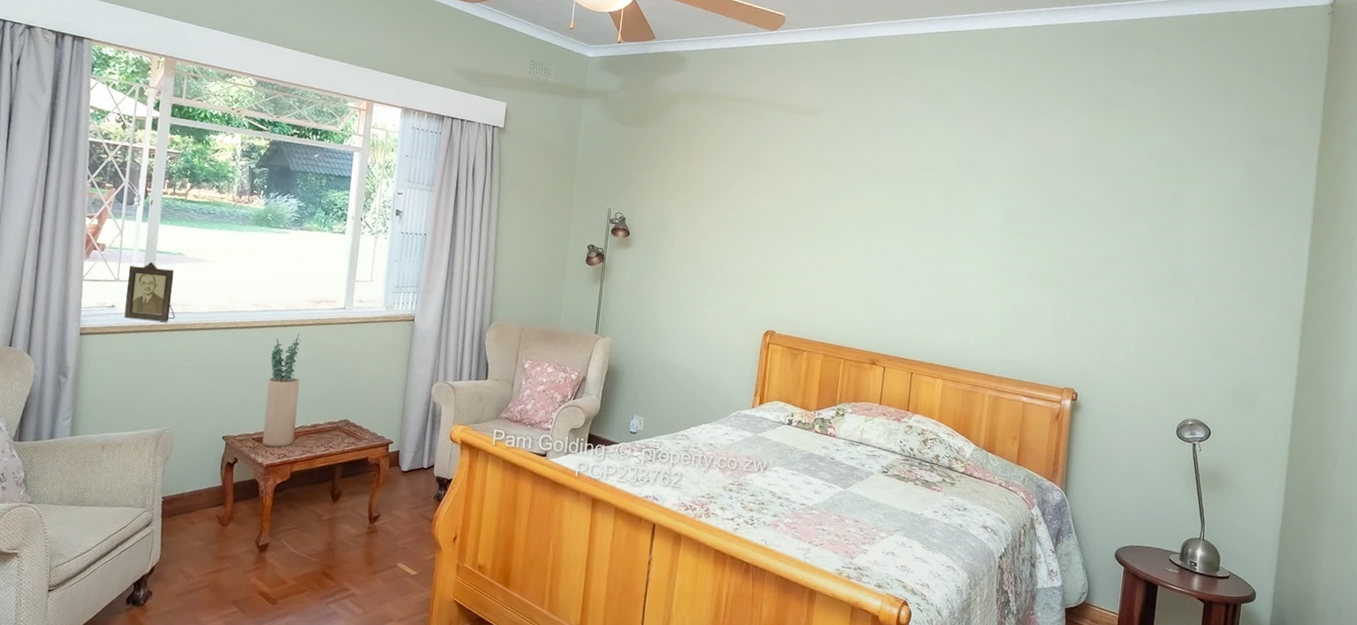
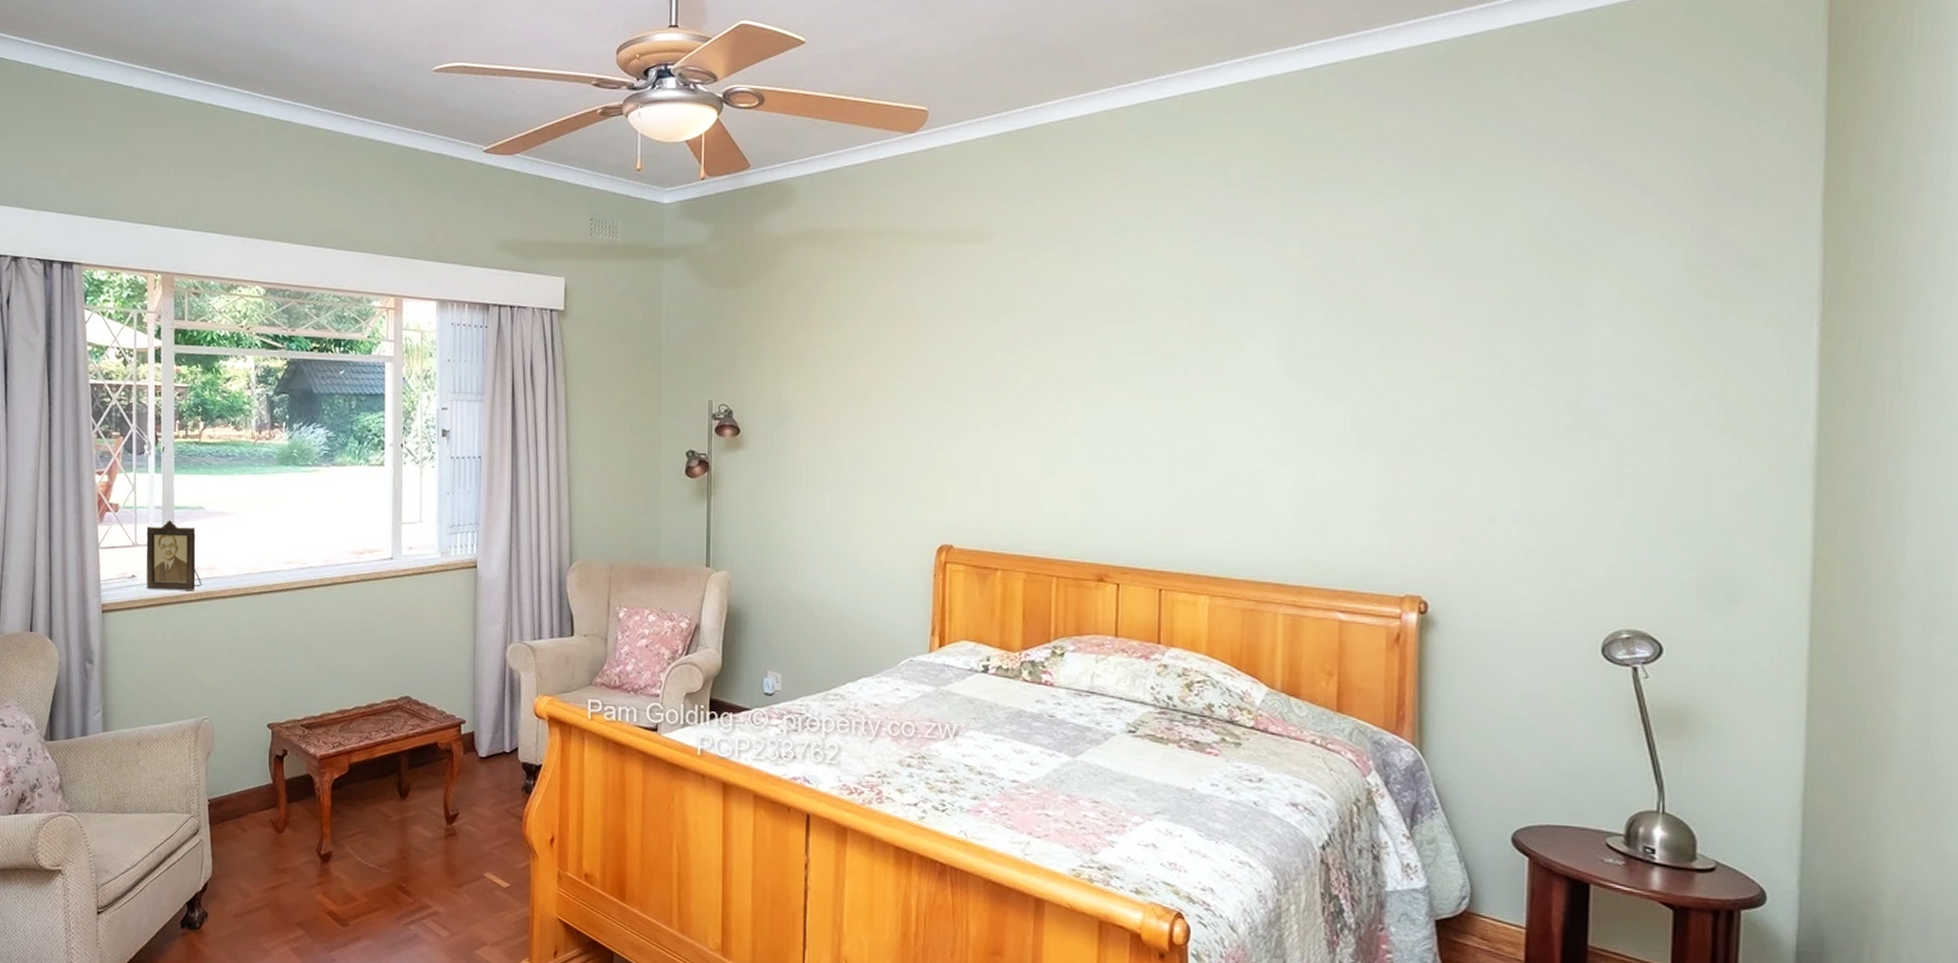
vase: present [262,333,301,448] -> none [311,593,350,735]

